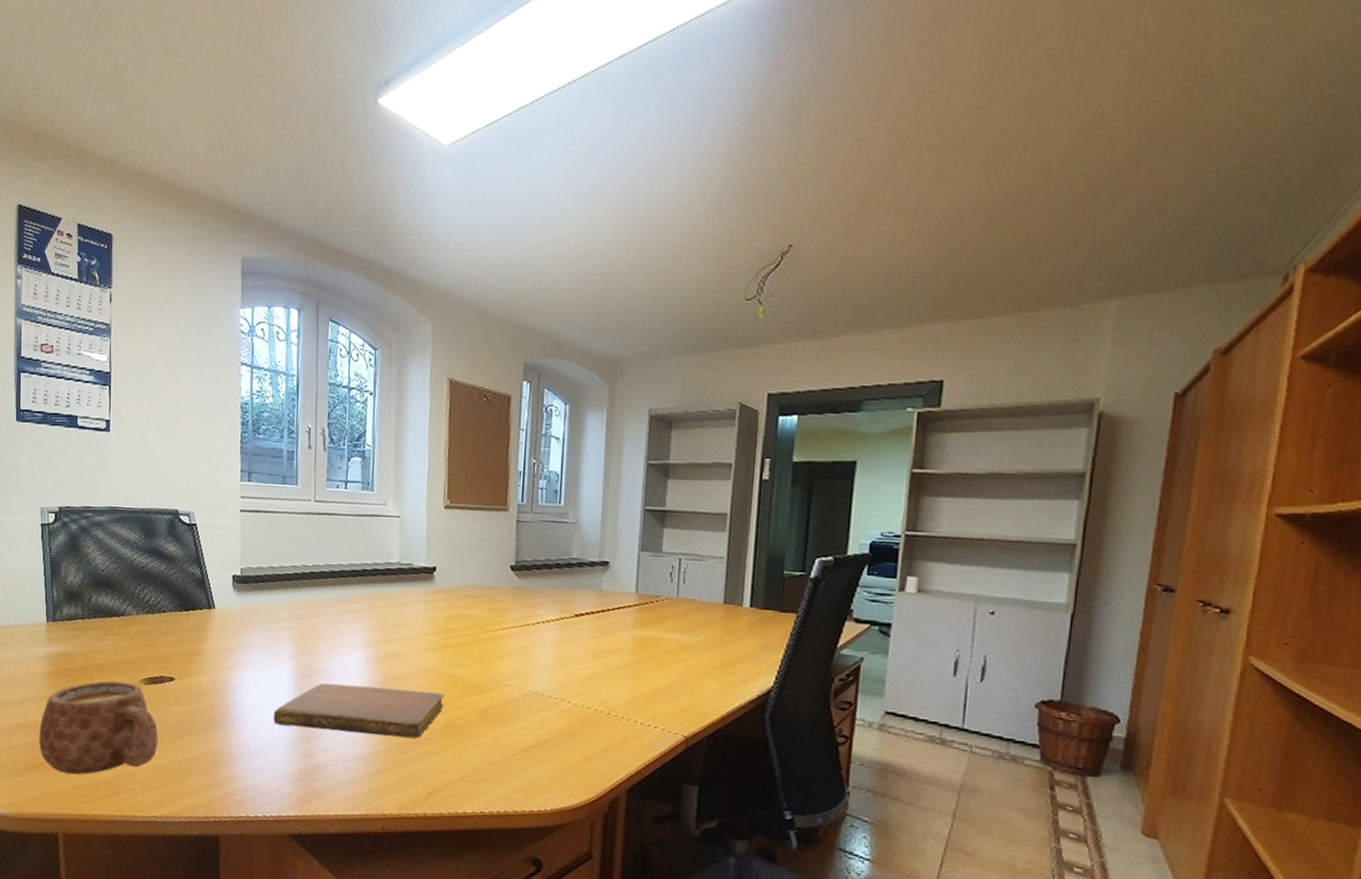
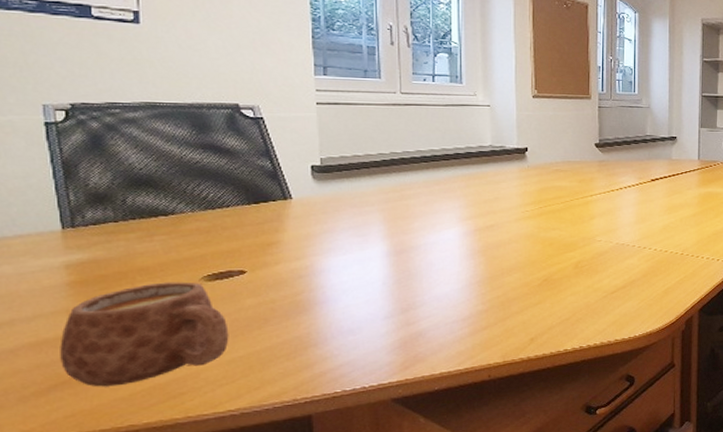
notebook: present [273,683,445,739] -> none [367,254,541,301]

